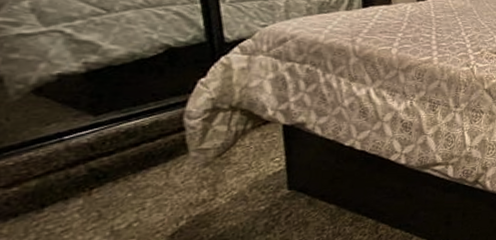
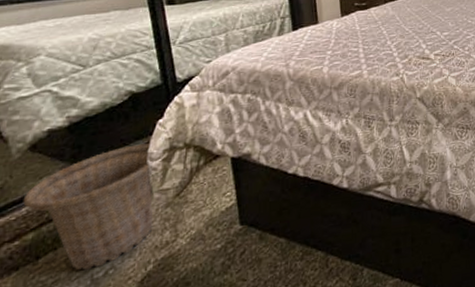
basket: none [23,101,191,221] -> present [23,143,154,270]

